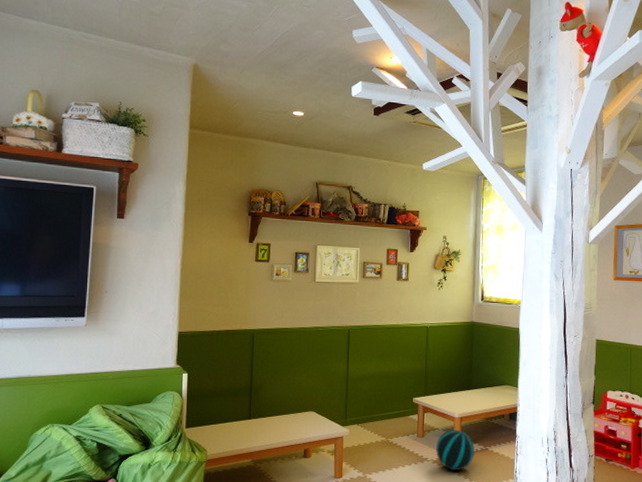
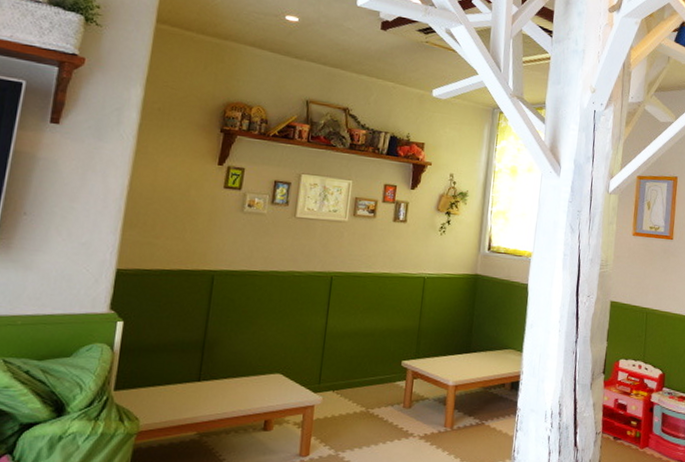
beach ball: present [436,429,474,470] -> none [424,399,469,449]

